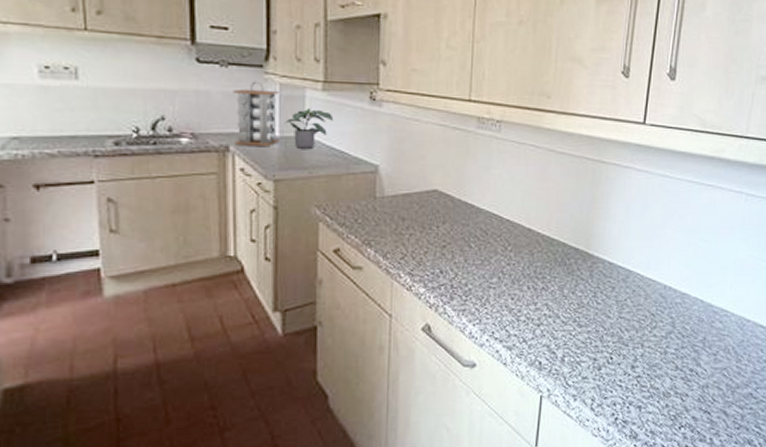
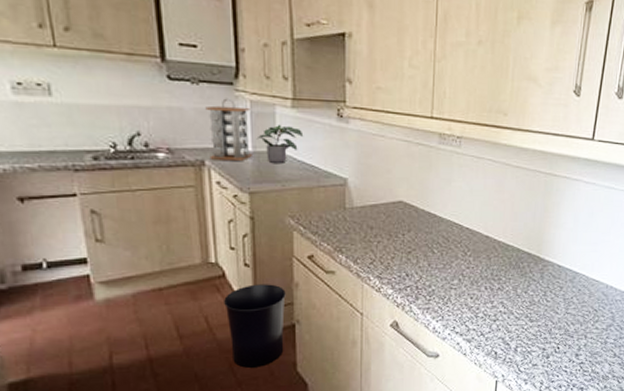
waste bin: none [241,280,308,376] -> present [224,284,286,368]

